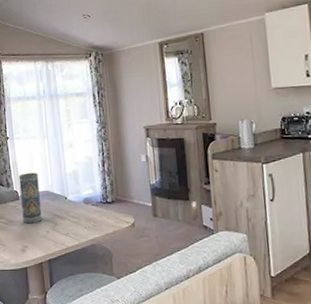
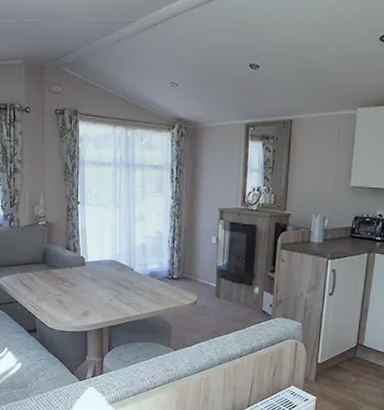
vase: present [19,172,42,224] -> none [86,240,107,290]

